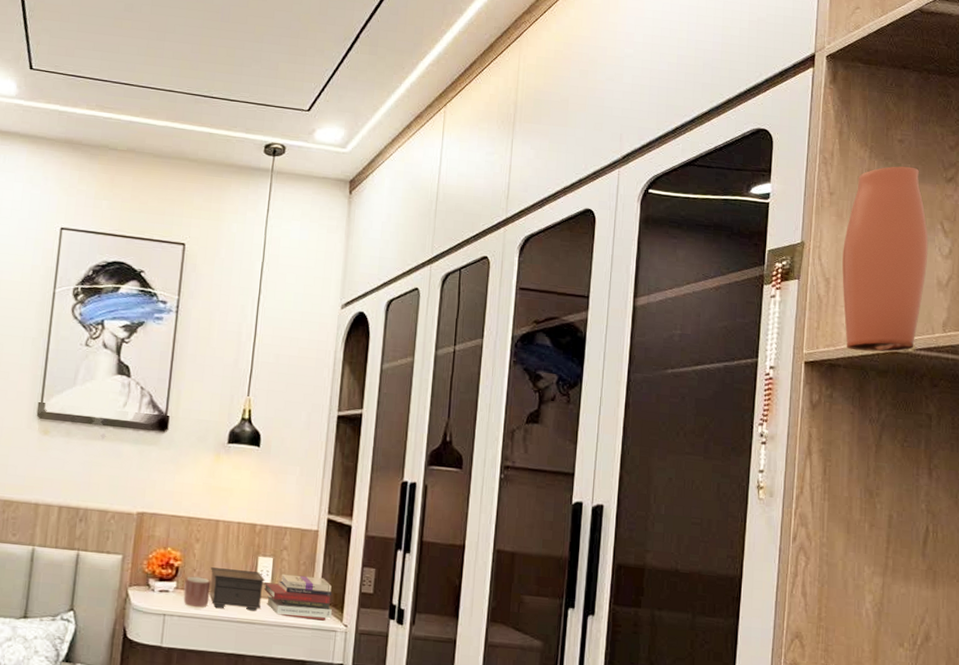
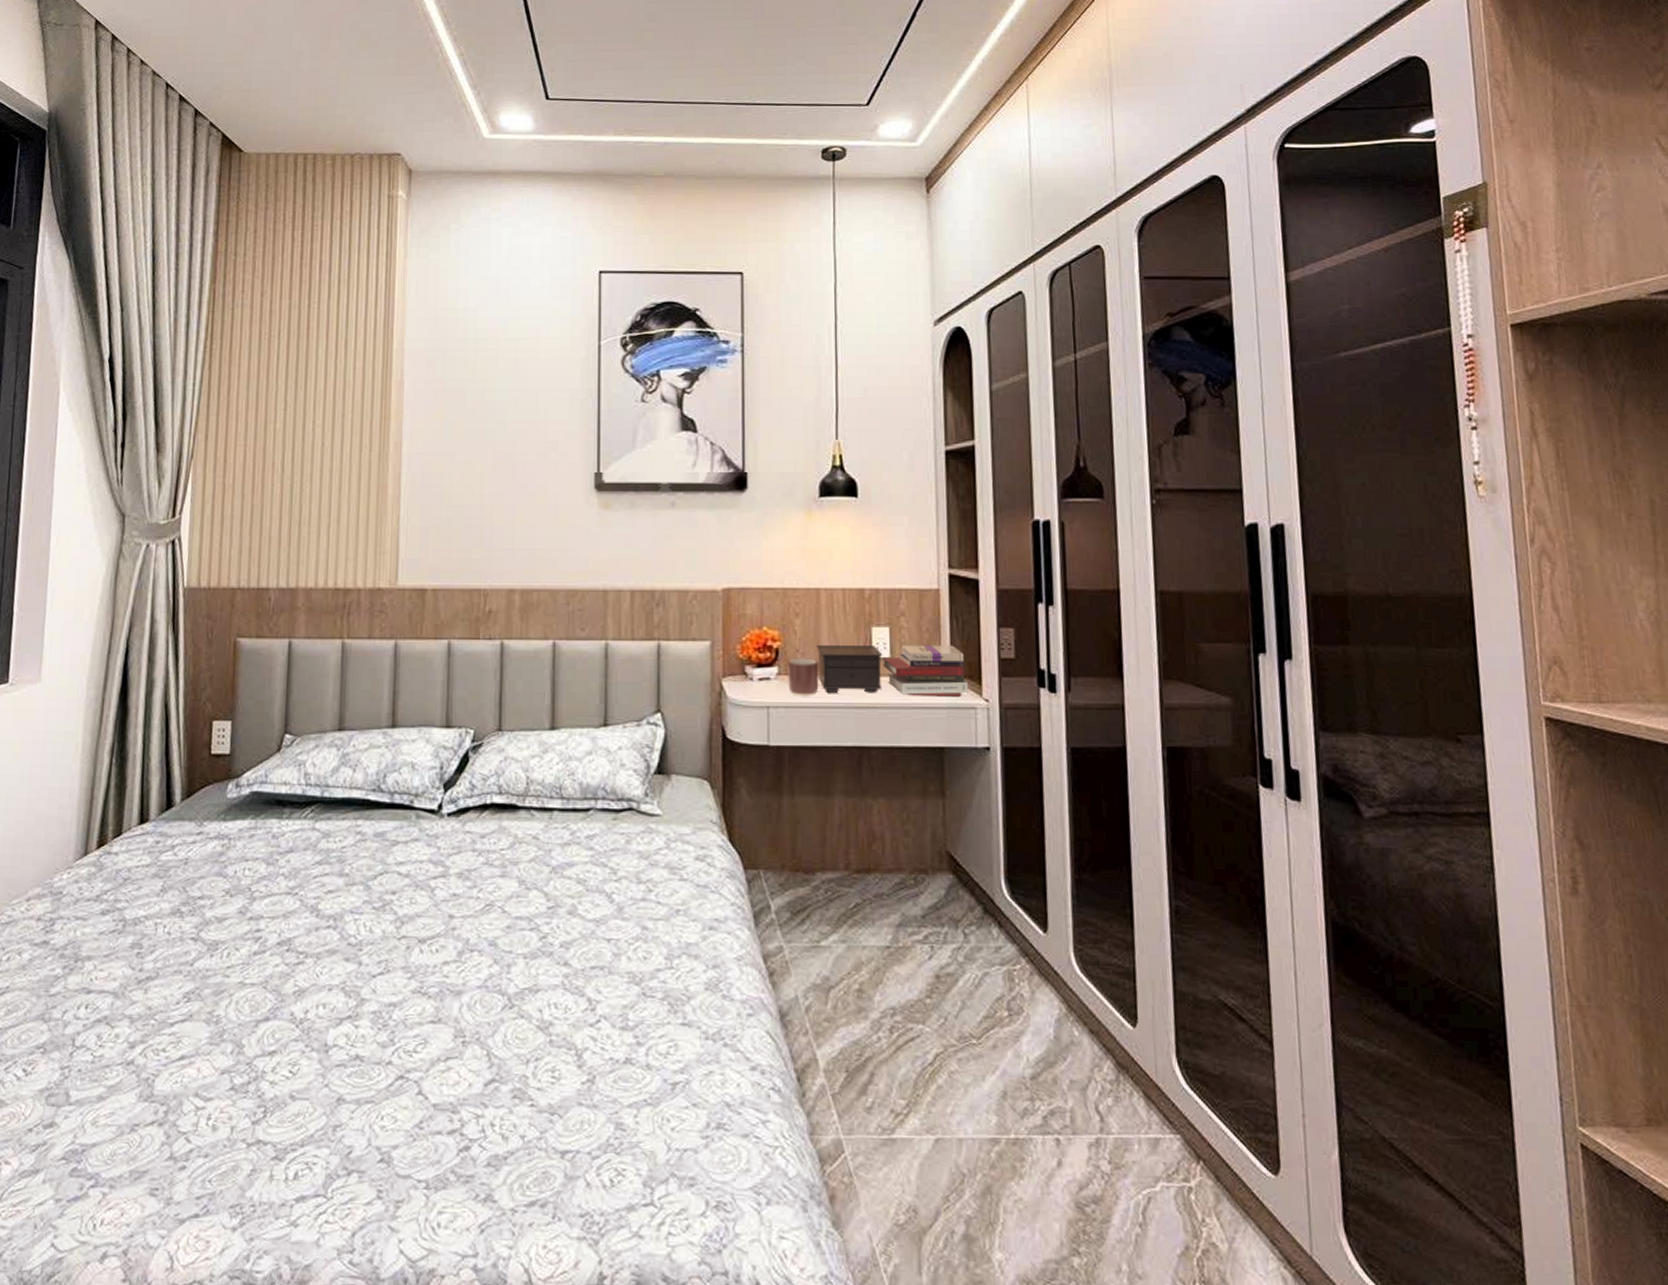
vase: present [842,166,929,352] -> none [1536,77,1648,304]

